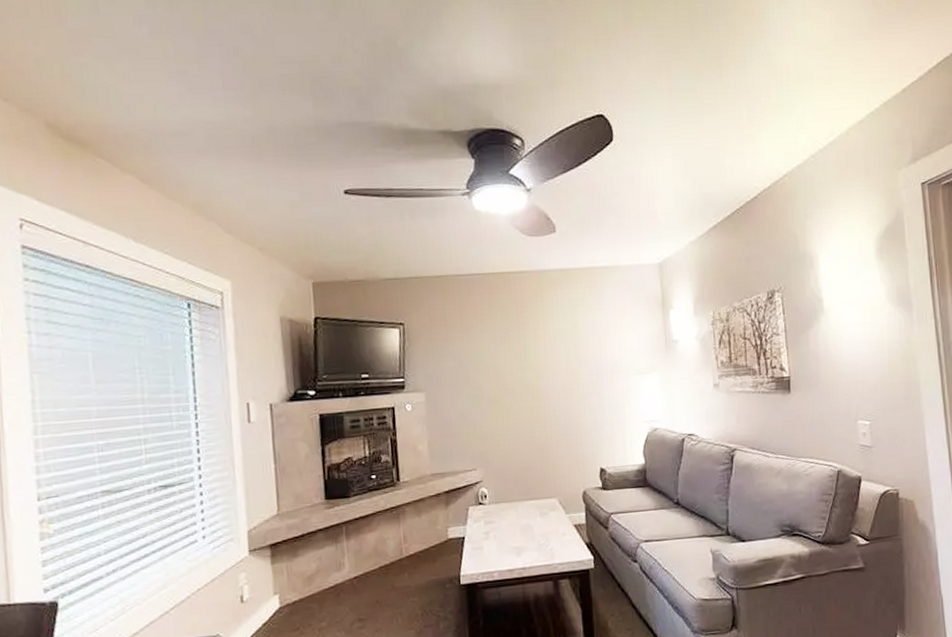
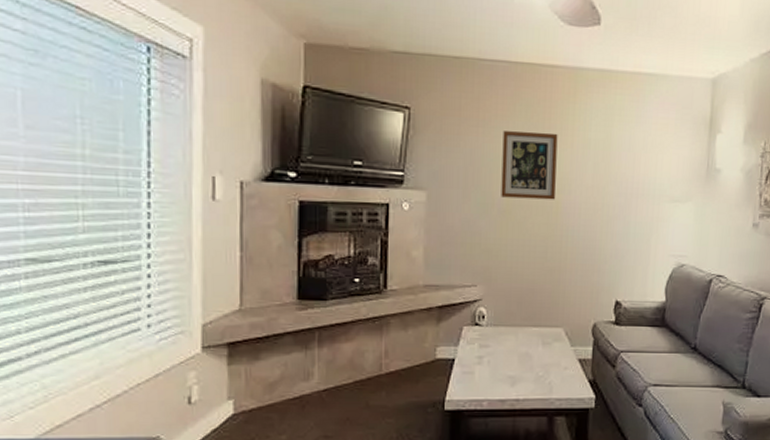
wall art: none [484,329,535,390] -> present [501,131,558,200]

